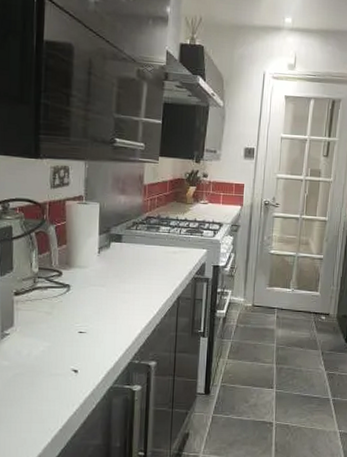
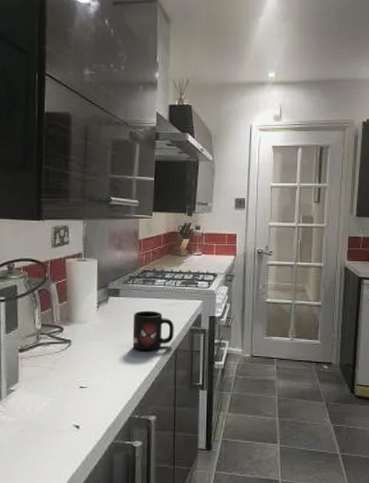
mug: none [134,257,178,298] -> present [132,310,174,351]

